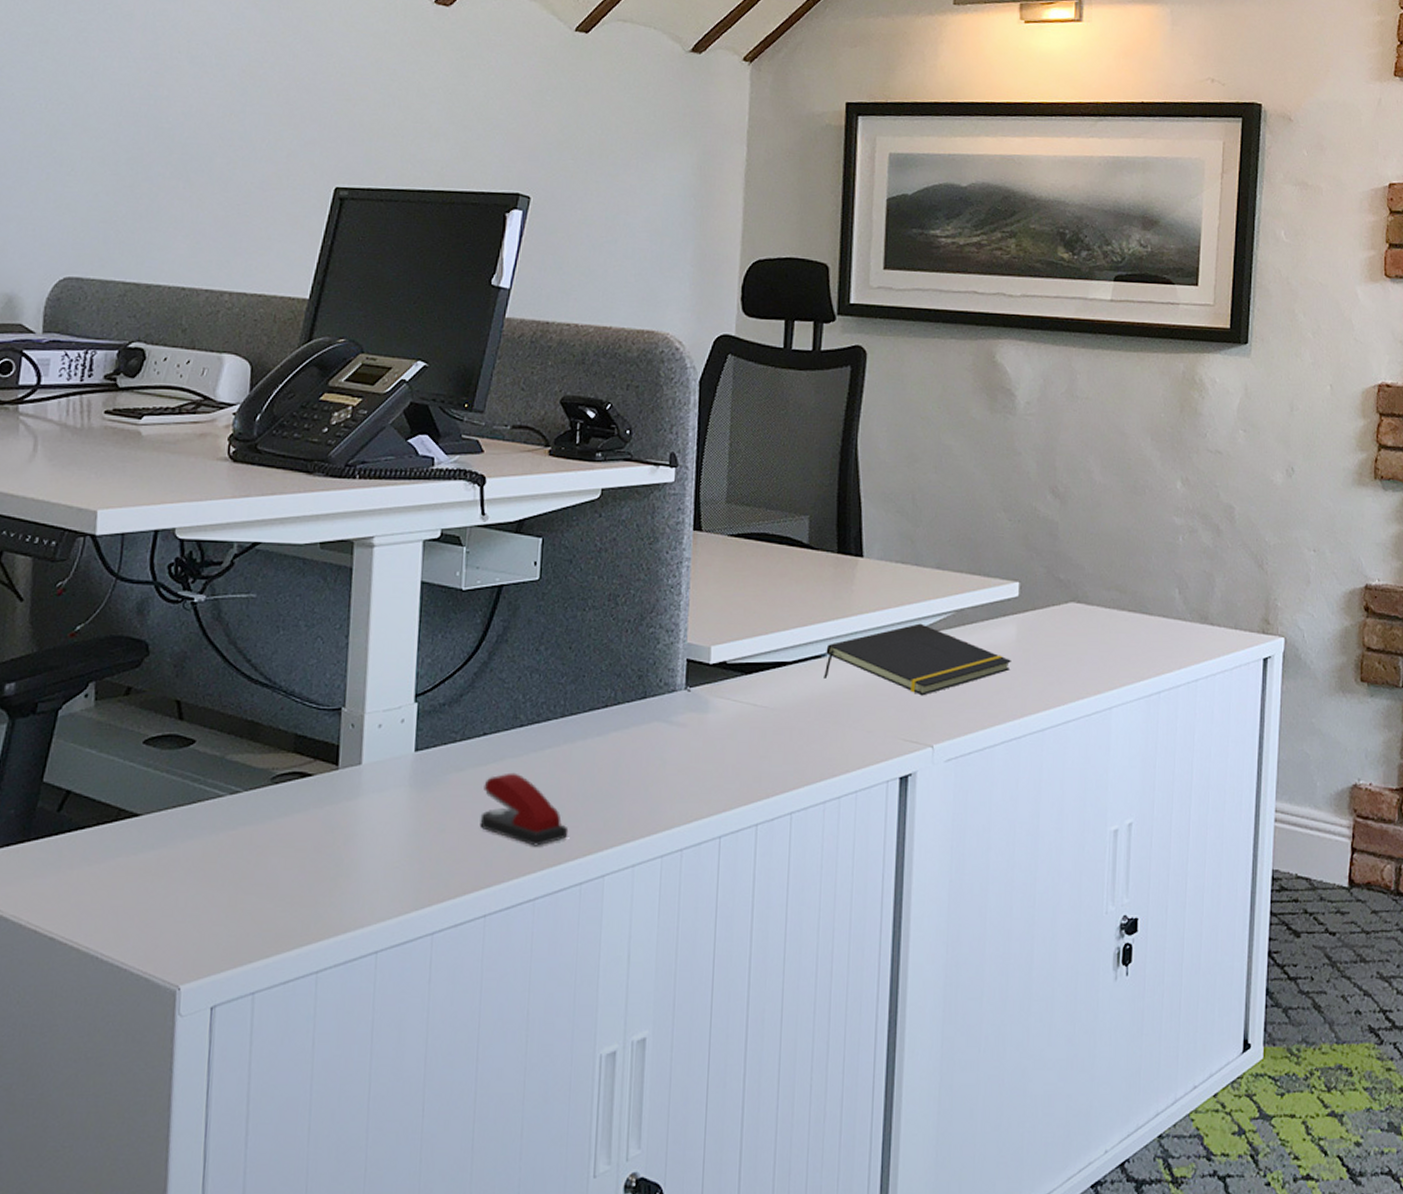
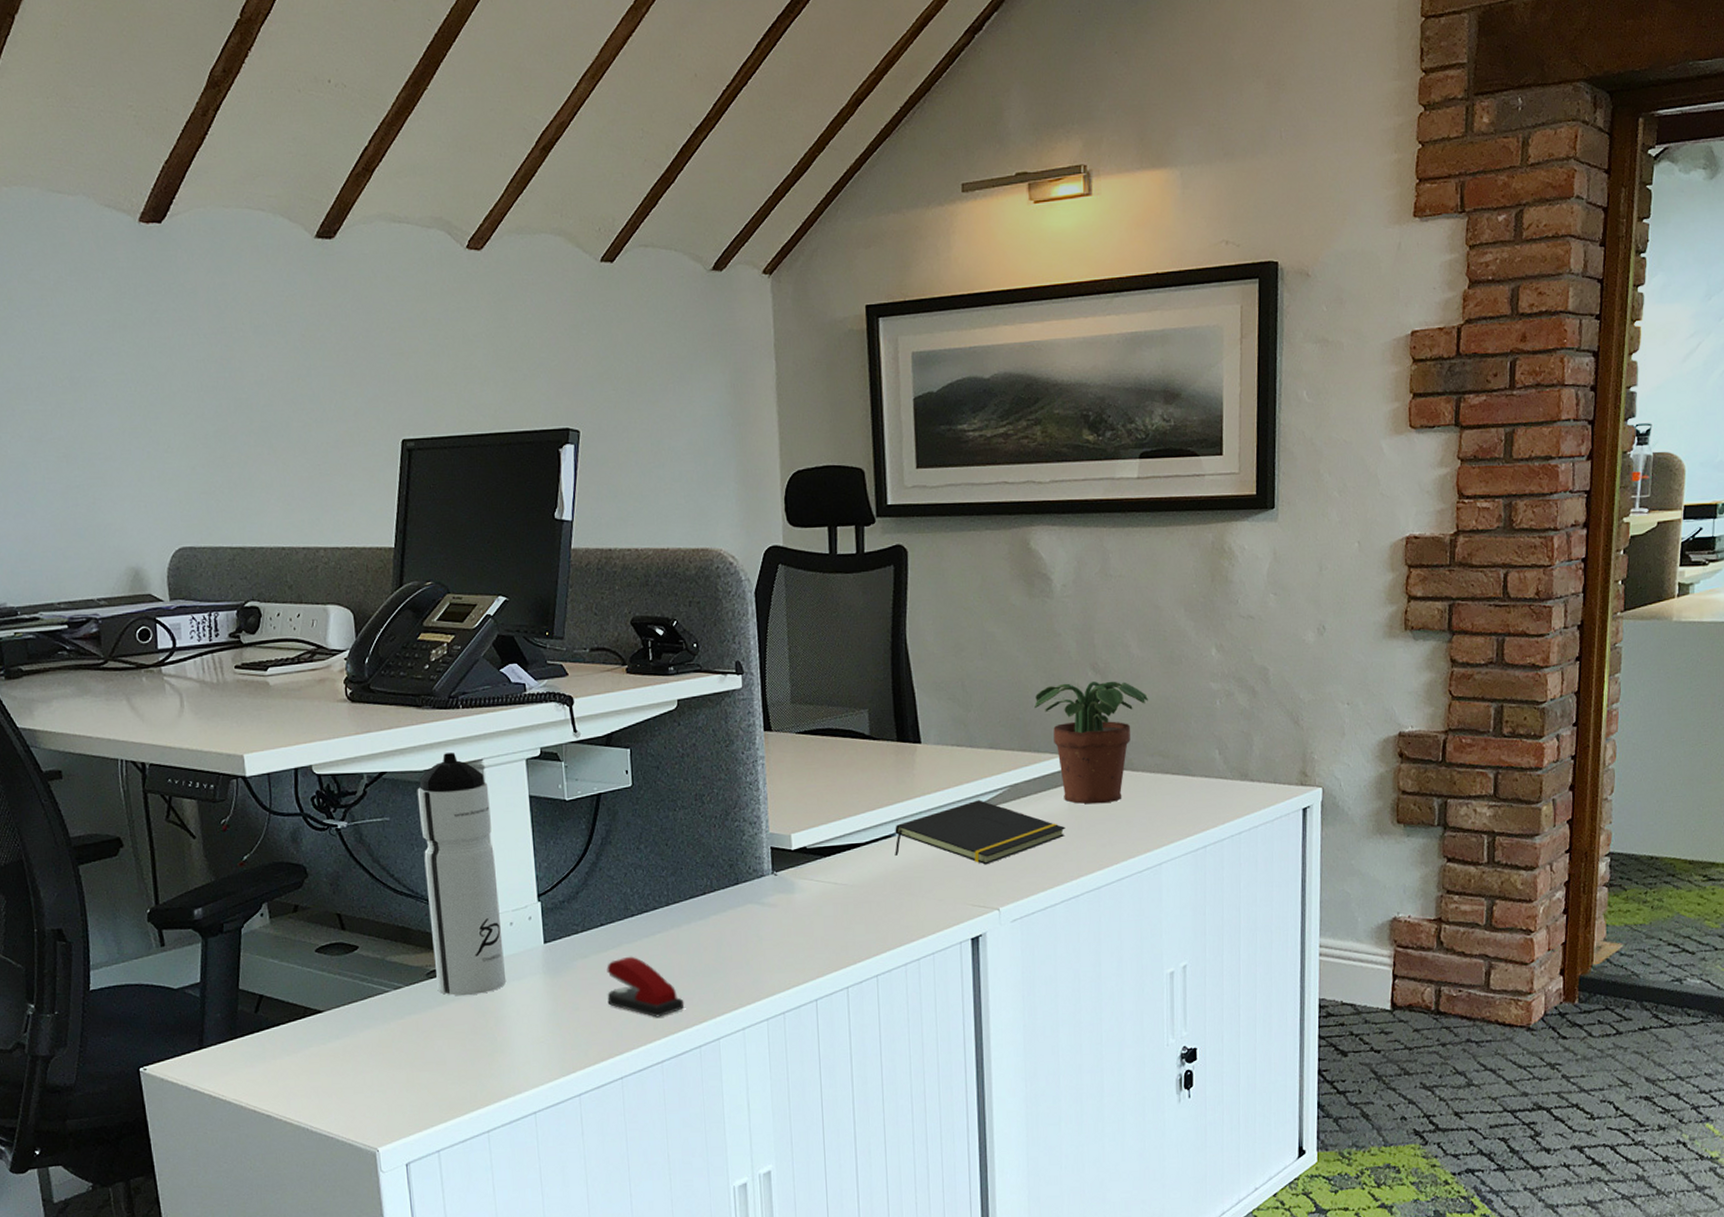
water bottle: none [281,526,376,807] -> present [417,753,507,996]
potted plant: none [986,505,1109,638] -> present [1033,681,1149,804]

